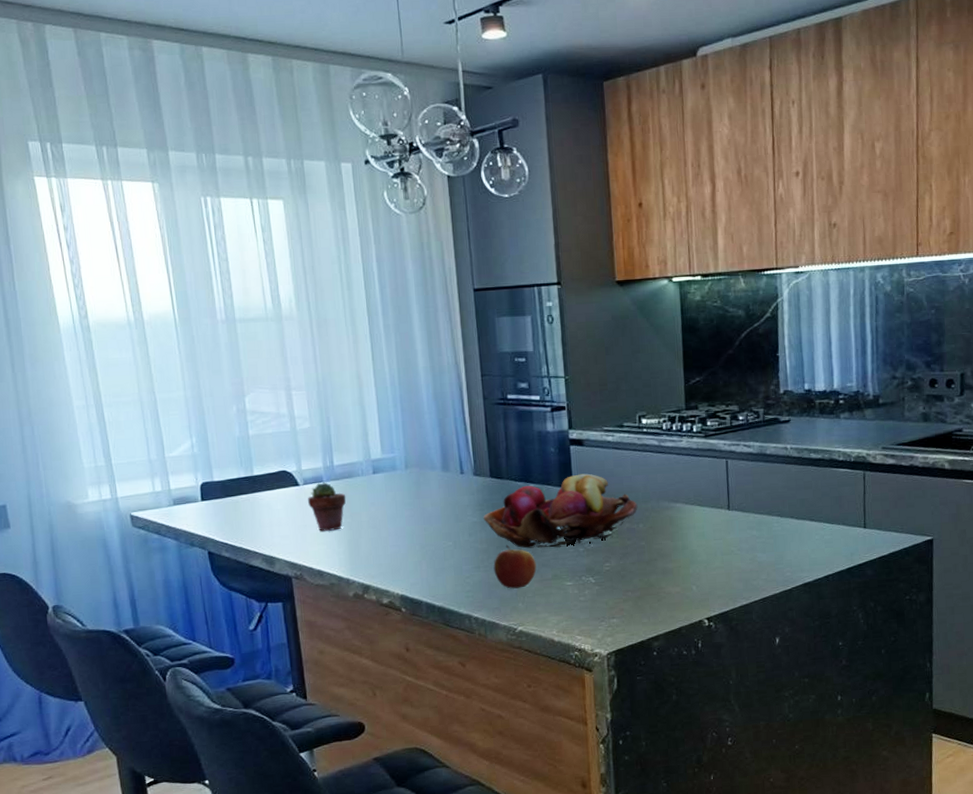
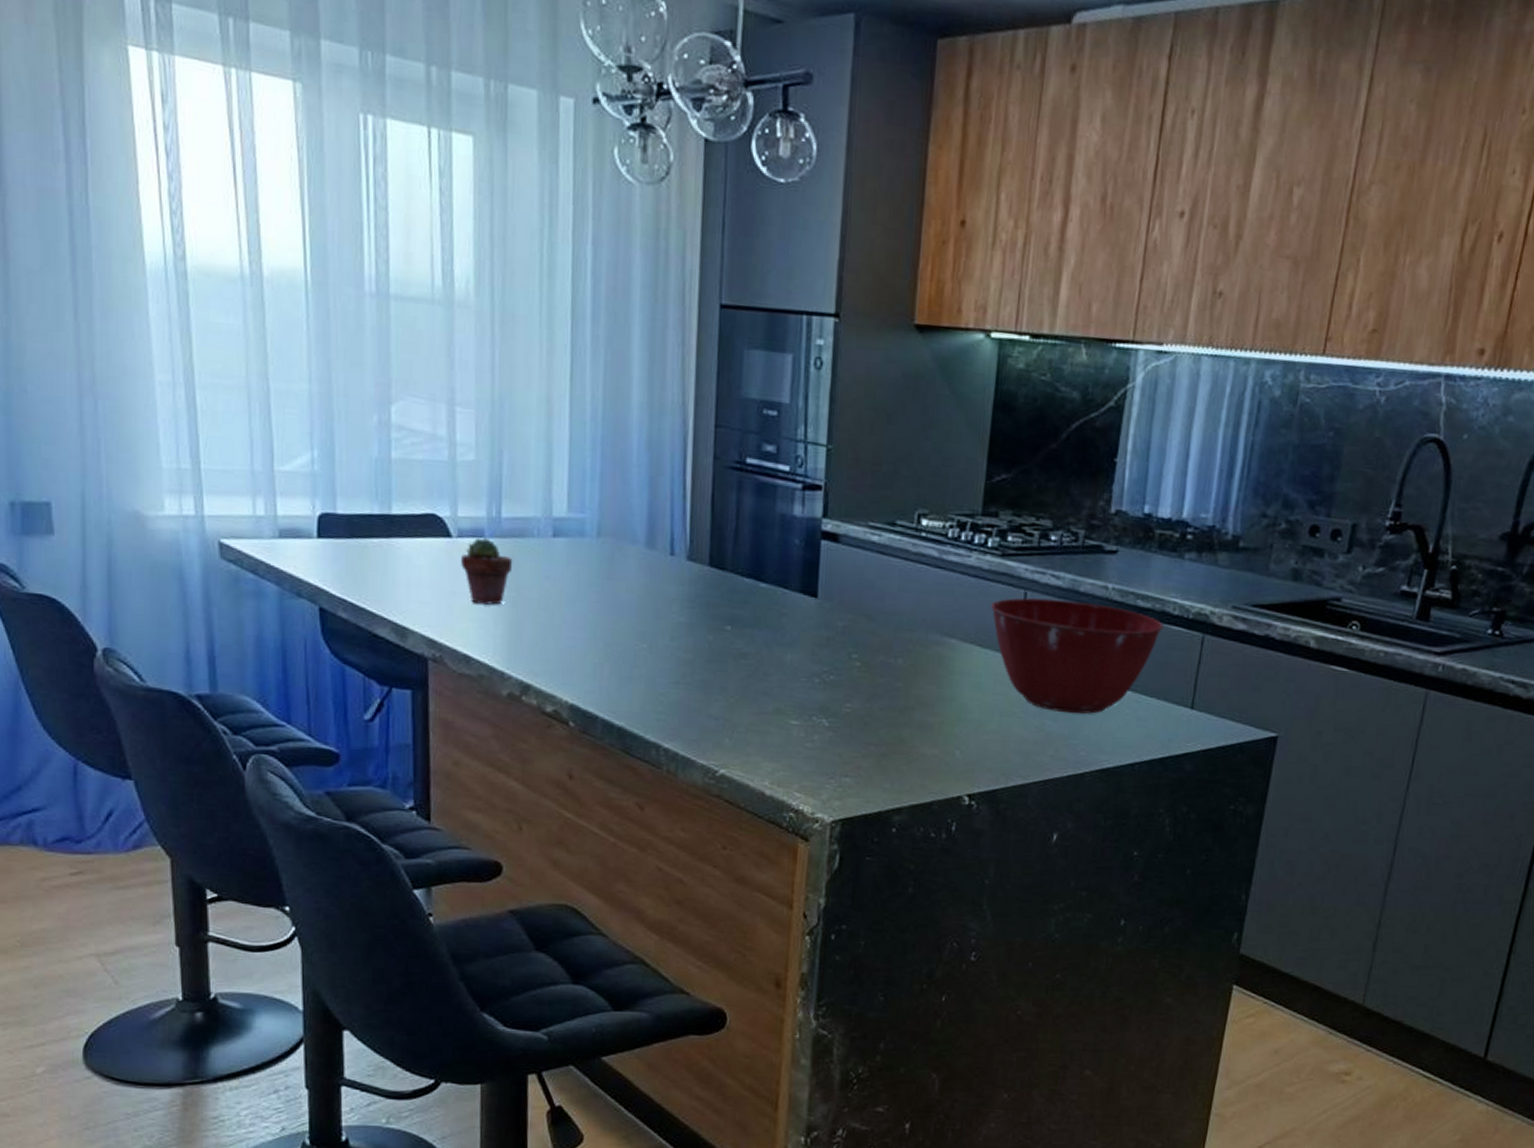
fruit basket: present [483,473,638,548] -> none [692,579,900,674]
apple: present [493,544,537,589] -> none [697,659,755,719]
mixing bowl: none [703,461,834,546] -> present [991,598,1164,714]

